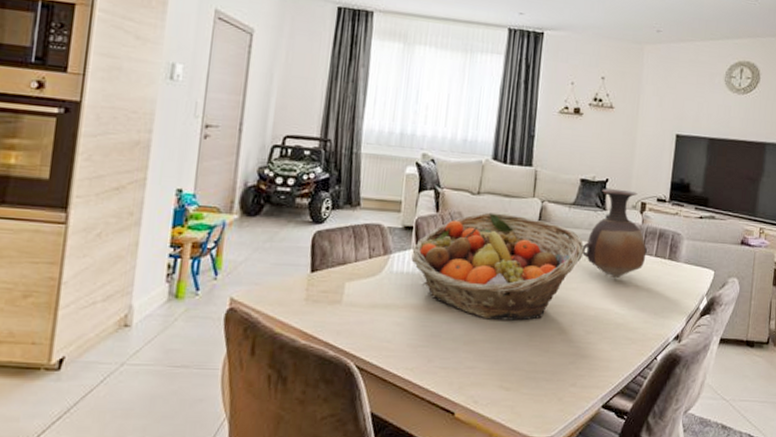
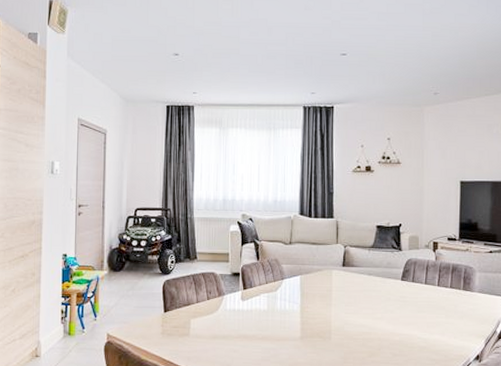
fruit basket: present [412,212,584,321] -> none [241,258,385,346]
vase: present [582,188,647,279] -> none [384,232,442,309]

